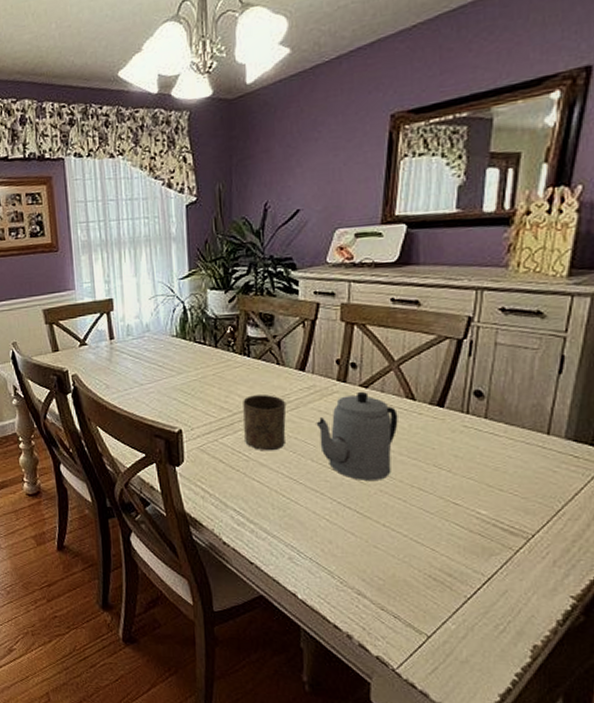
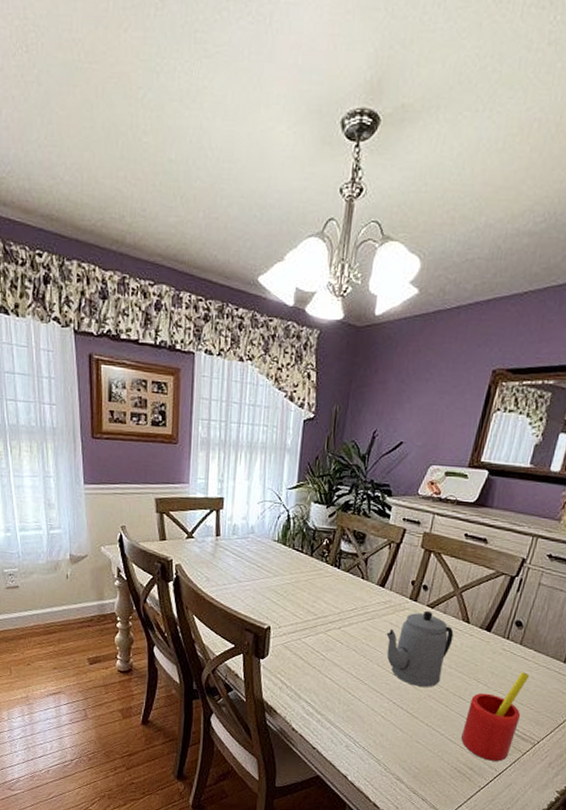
cup: present [243,395,287,451] -> none [324,603,365,654]
straw: none [430,451,504,564] -> present [461,672,529,762]

